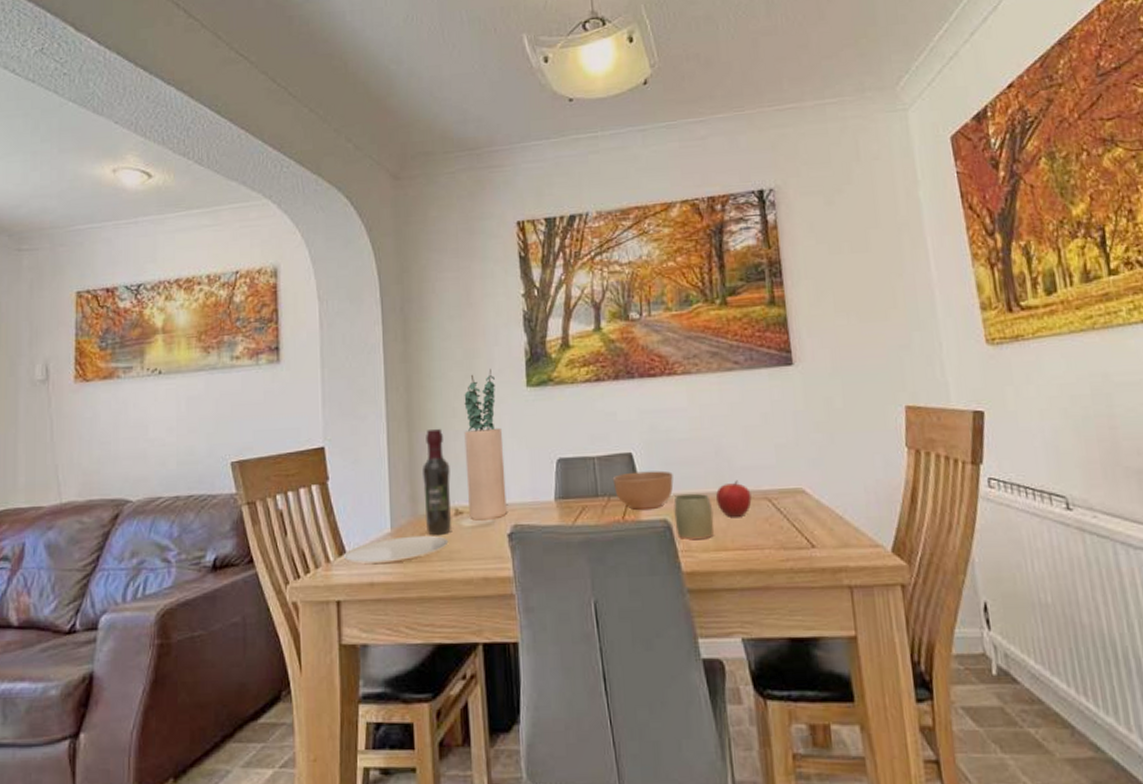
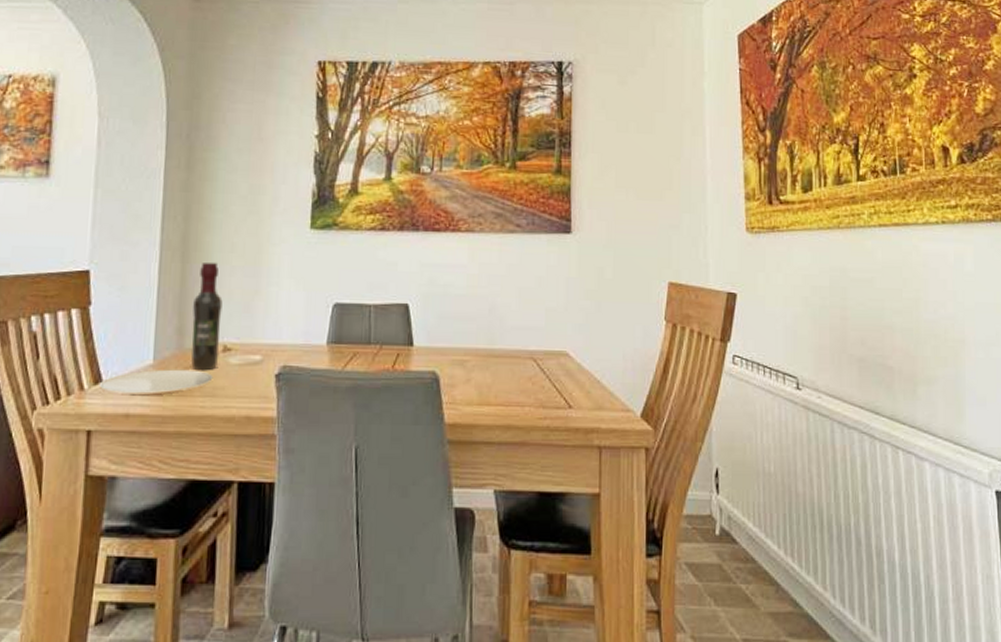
vase: present [464,368,507,521] -> none [238,206,281,359]
bowl: present [612,470,674,511] -> none [386,323,446,362]
mug: present [673,493,714,540] -> none [443,348,481,394]
fruit: present [715,480,752,517] -> none [484,339,518,374]

